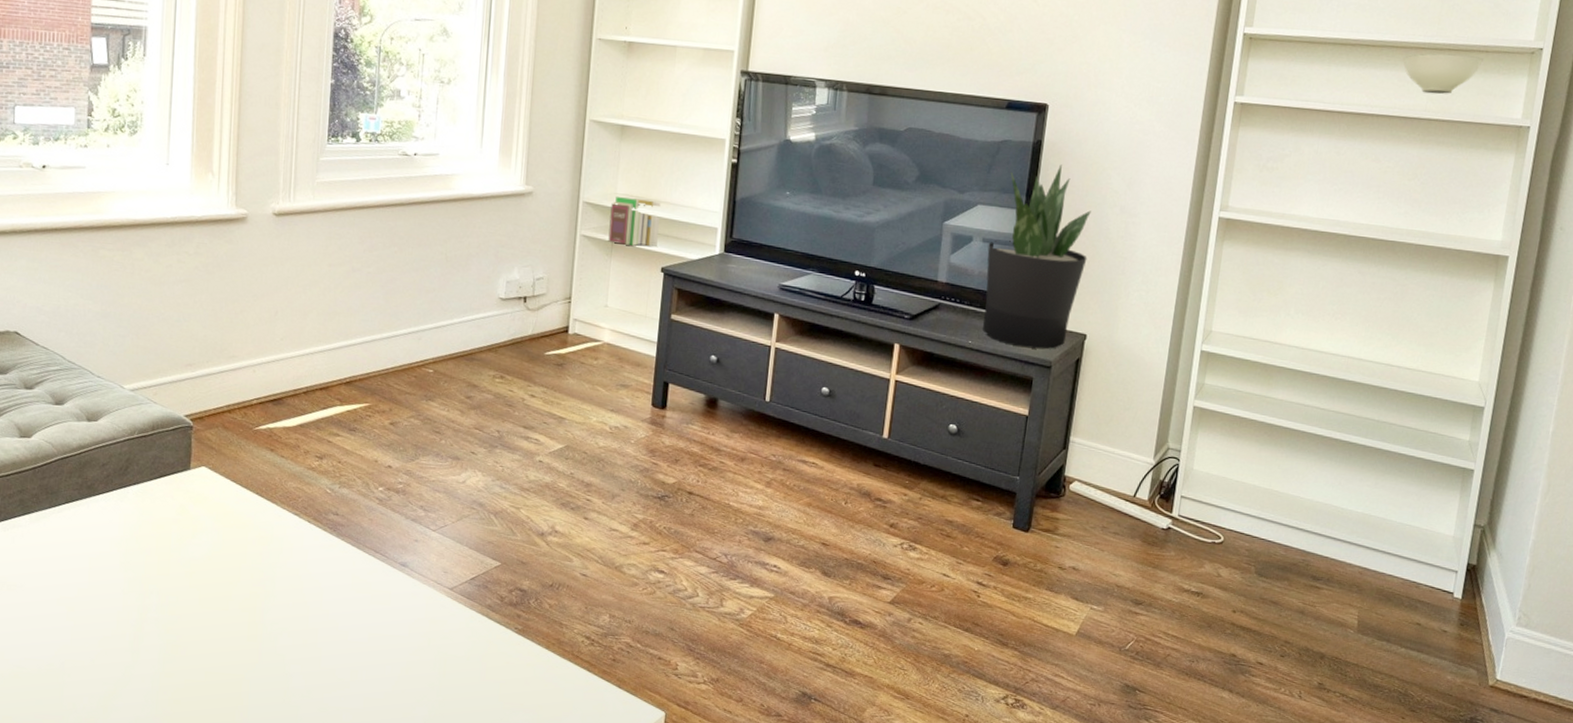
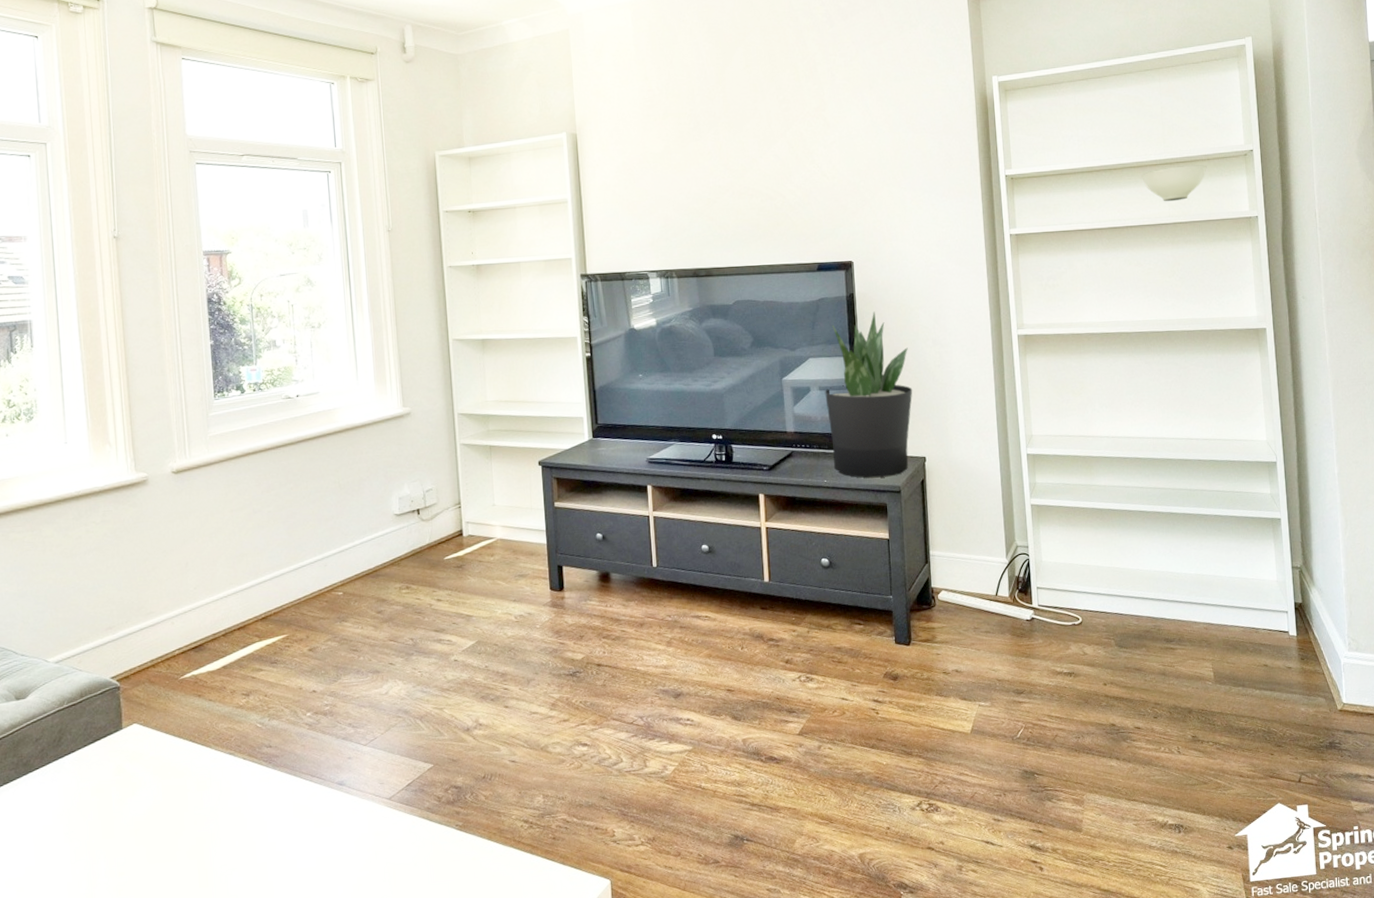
books: present [608,196,661,246] -> none [484,402,531,447]

